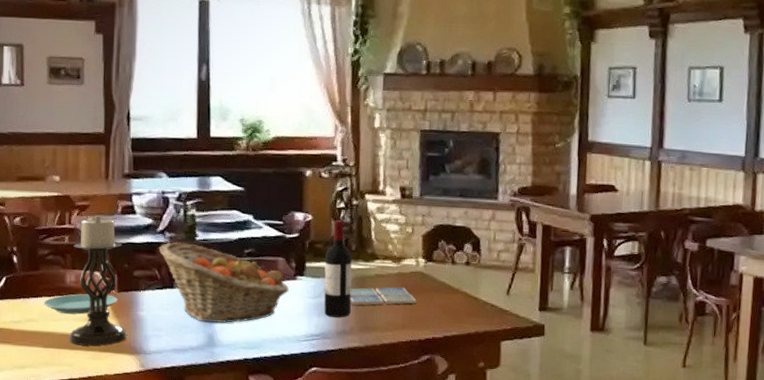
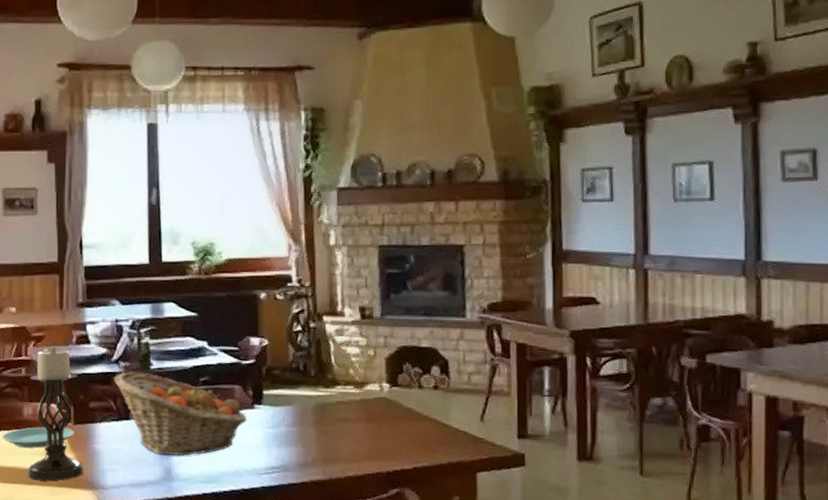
wine bottle: present [324,220,352,318] -> none [283,344,313,448]
drink coaster: present [350,287,416,306] -> none [311,415,382,435]

